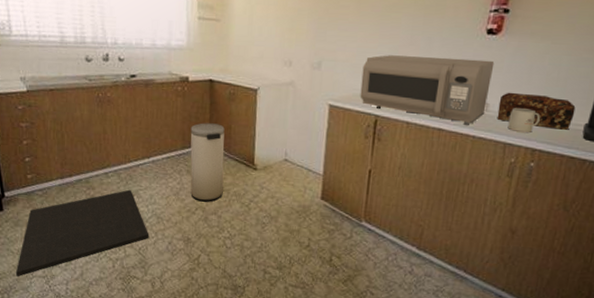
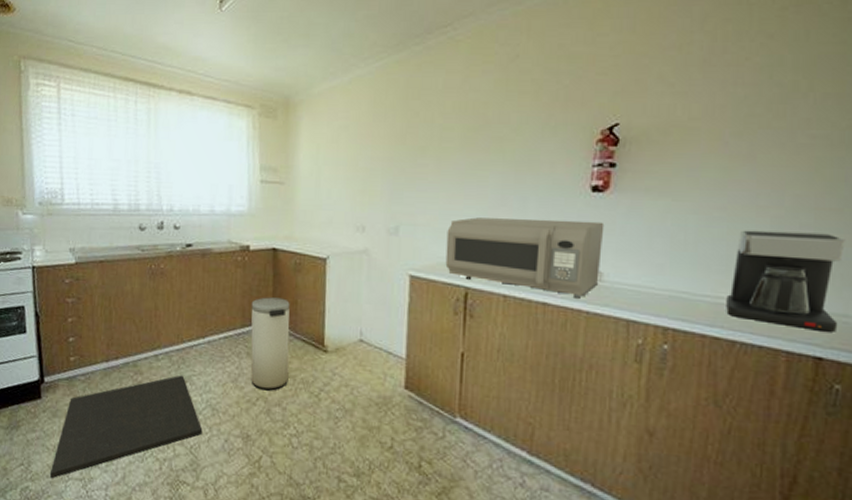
bread loaf: present [497,92,576,130] -> none [614,258,713,304]
mug: present [507,108,540,133] -> none [629,277,669,308]

